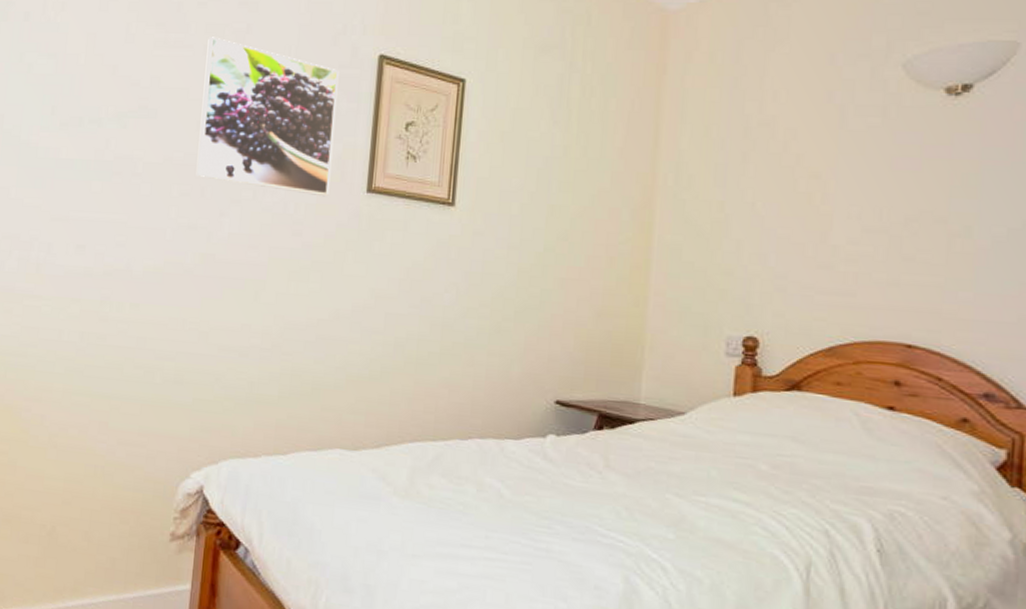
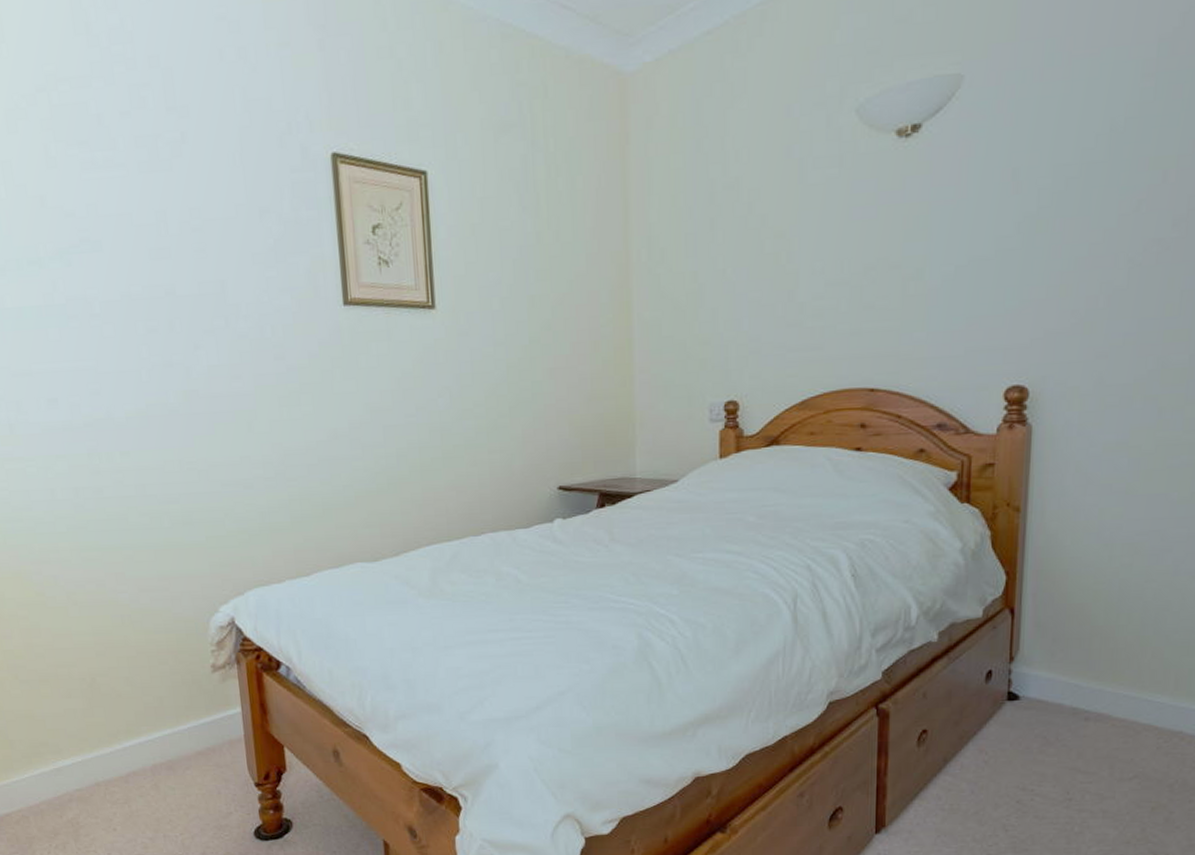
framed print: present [196,37,339,197] -> none [140,151,305,316]

